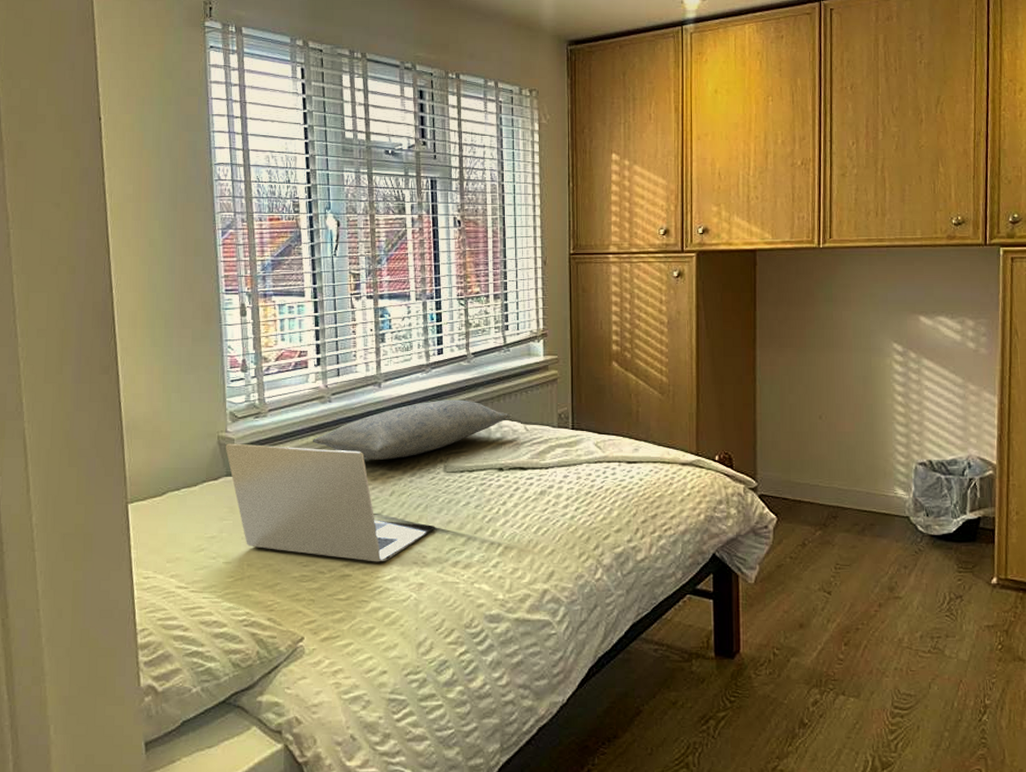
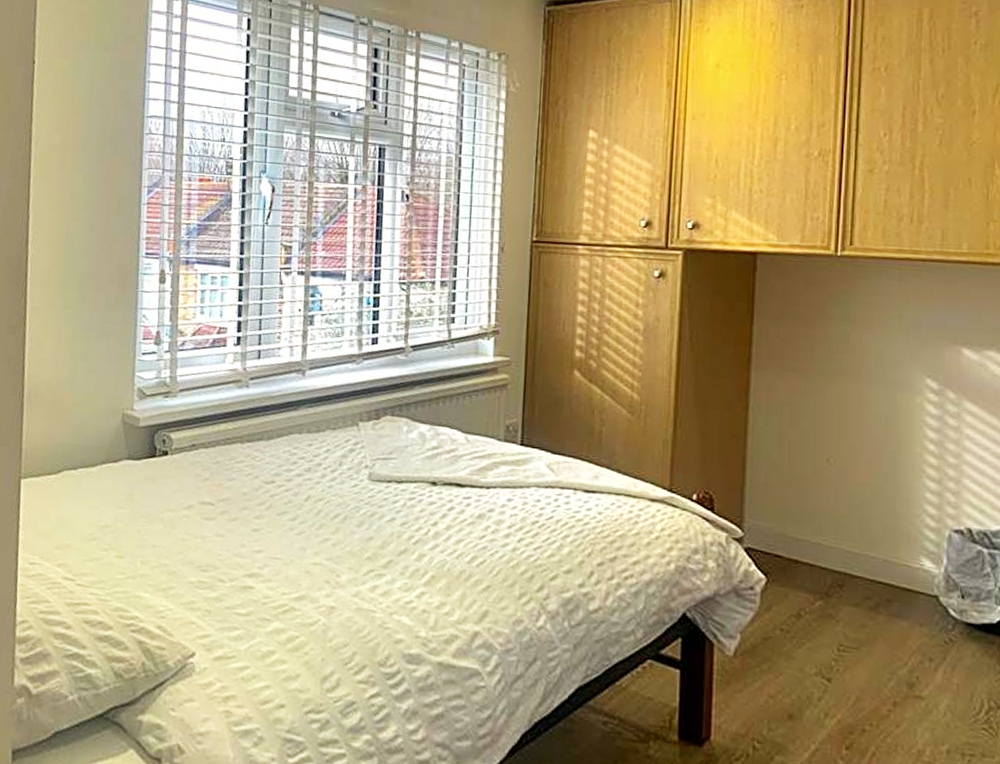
laptop: present [225,443,435,562] -> none [129,422,353,577]
pillow: present [313,399,510,460] -> none [225,396,450,459]

